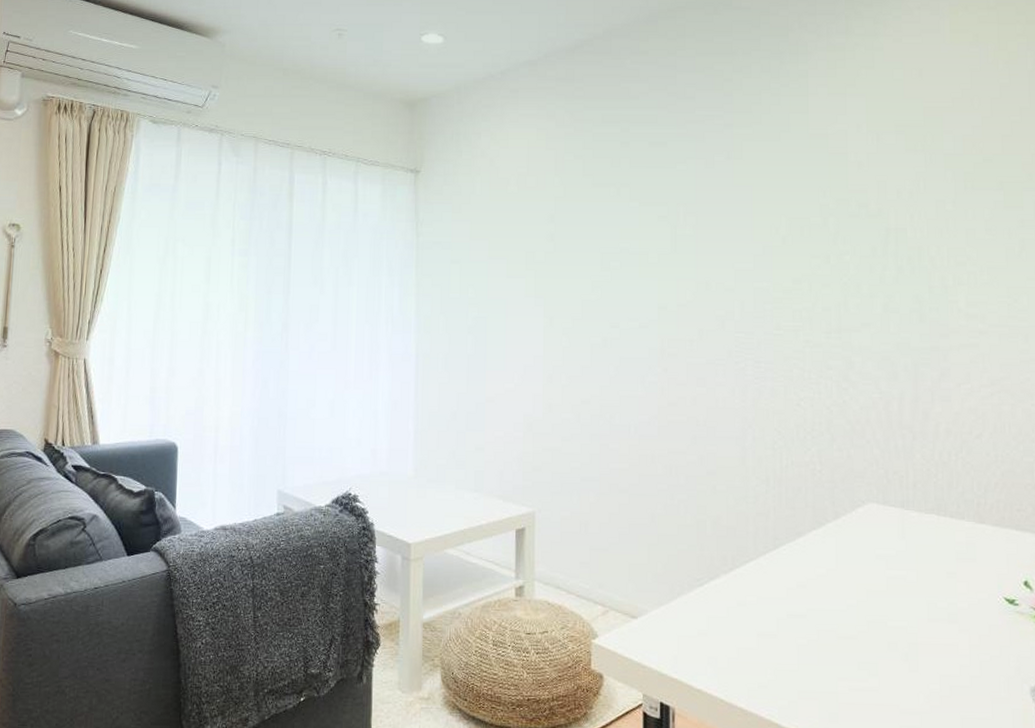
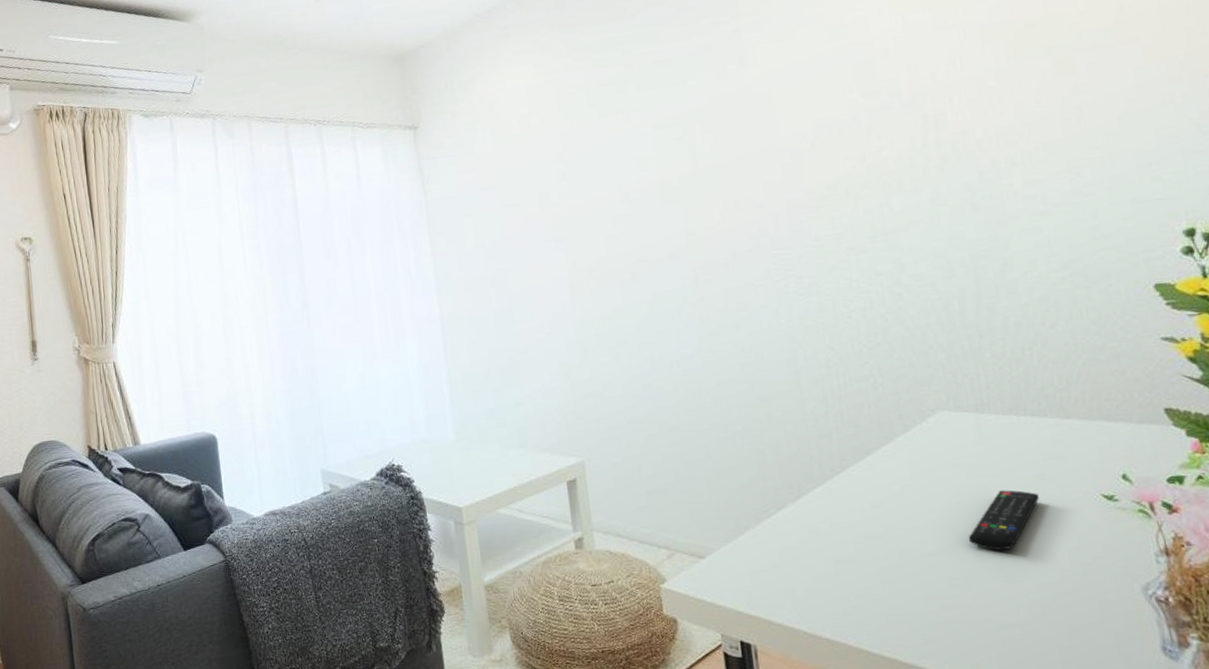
remote control: none [882,584,950,641] -> present [969,490,1040,551]

